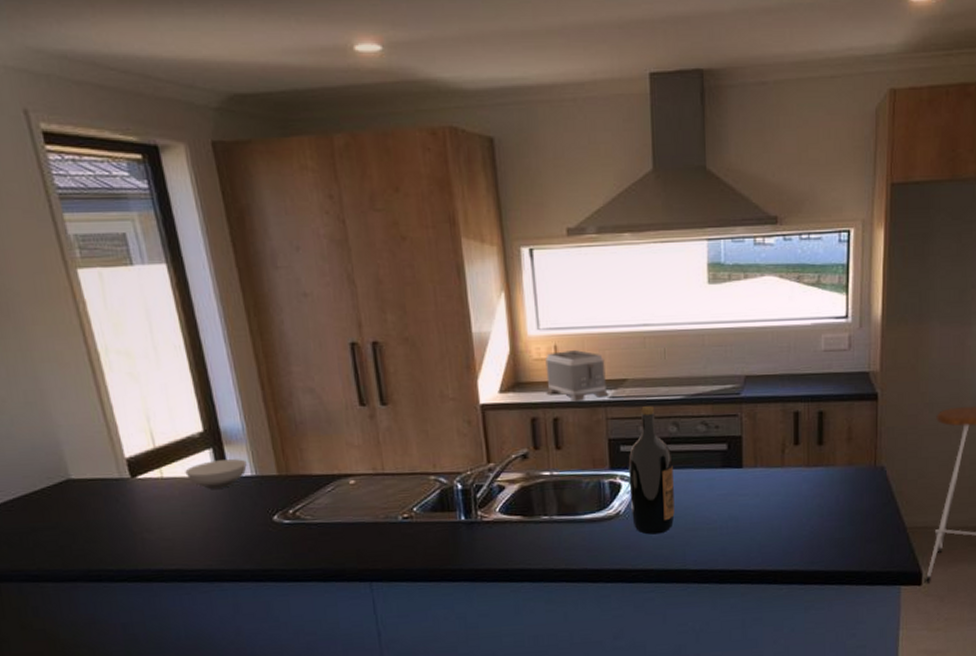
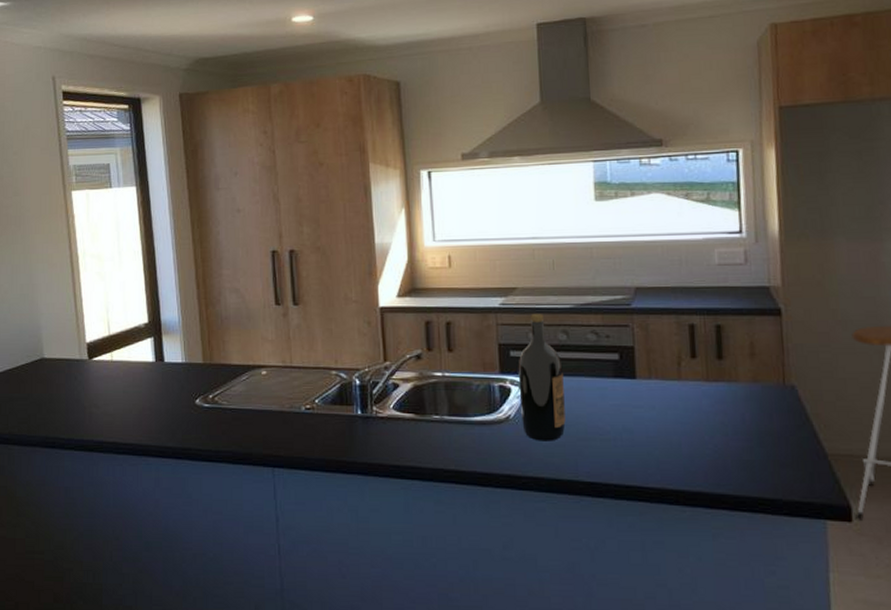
bowl: present [185,459,247,489] -> none [130,347,179,372]
toaster: present [545,350,609,403] -> none [440,260,500,308]

